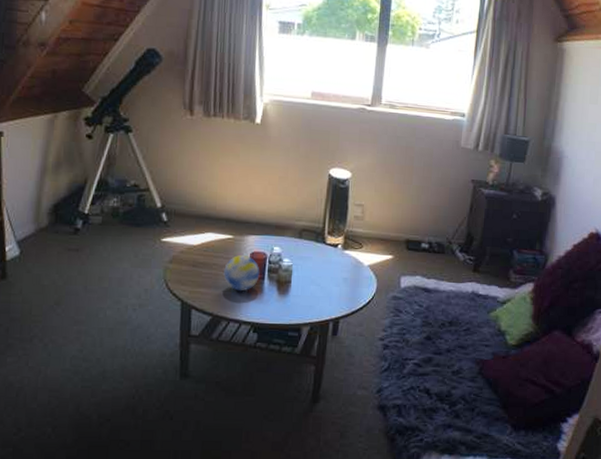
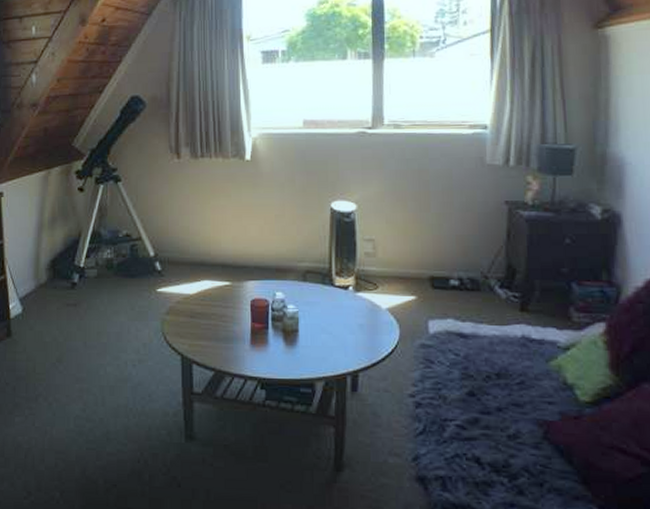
decorative ball: present [223,255,260,291] -> none [224,303,263,343]

